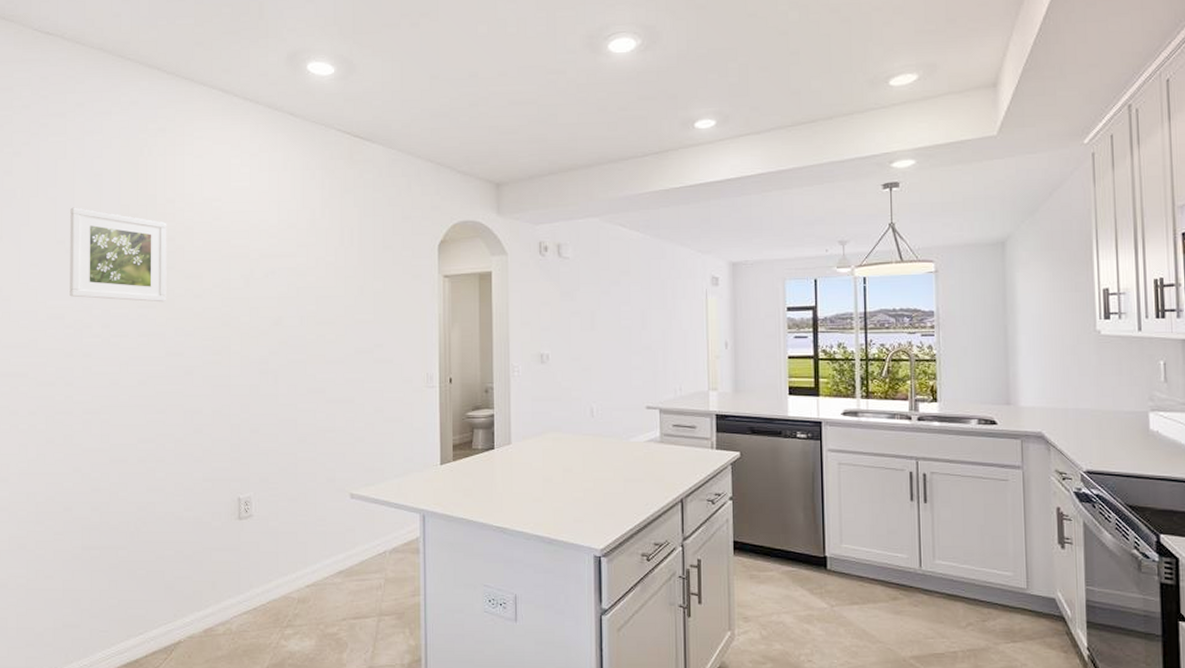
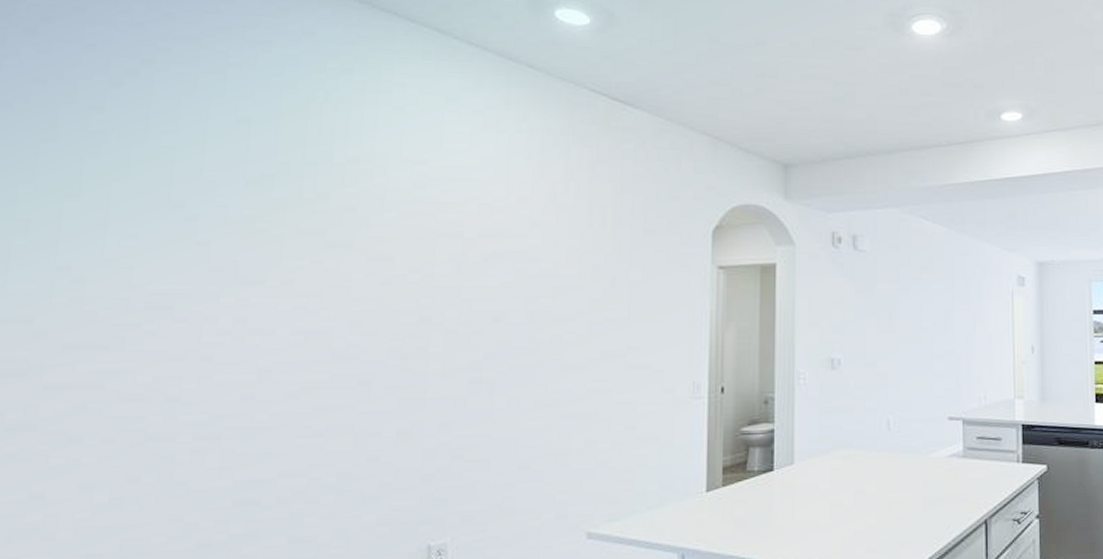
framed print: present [70,207,167,302] -> none [185,161,346,290]

